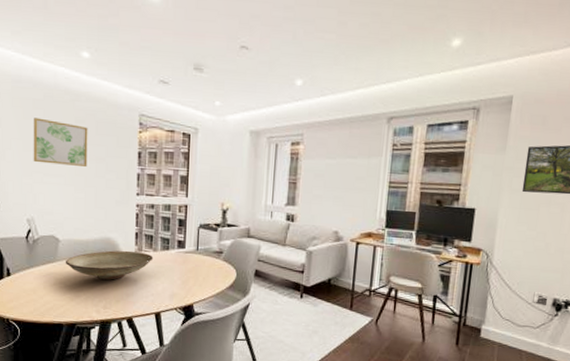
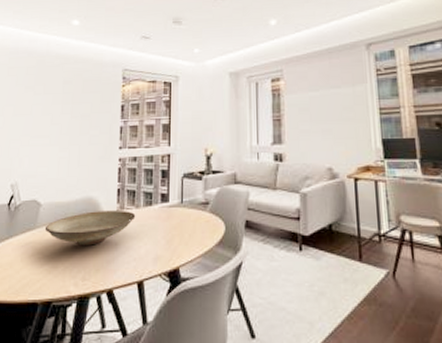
wall art: present [33,117,88,167] -> none [22,83,75,126]

